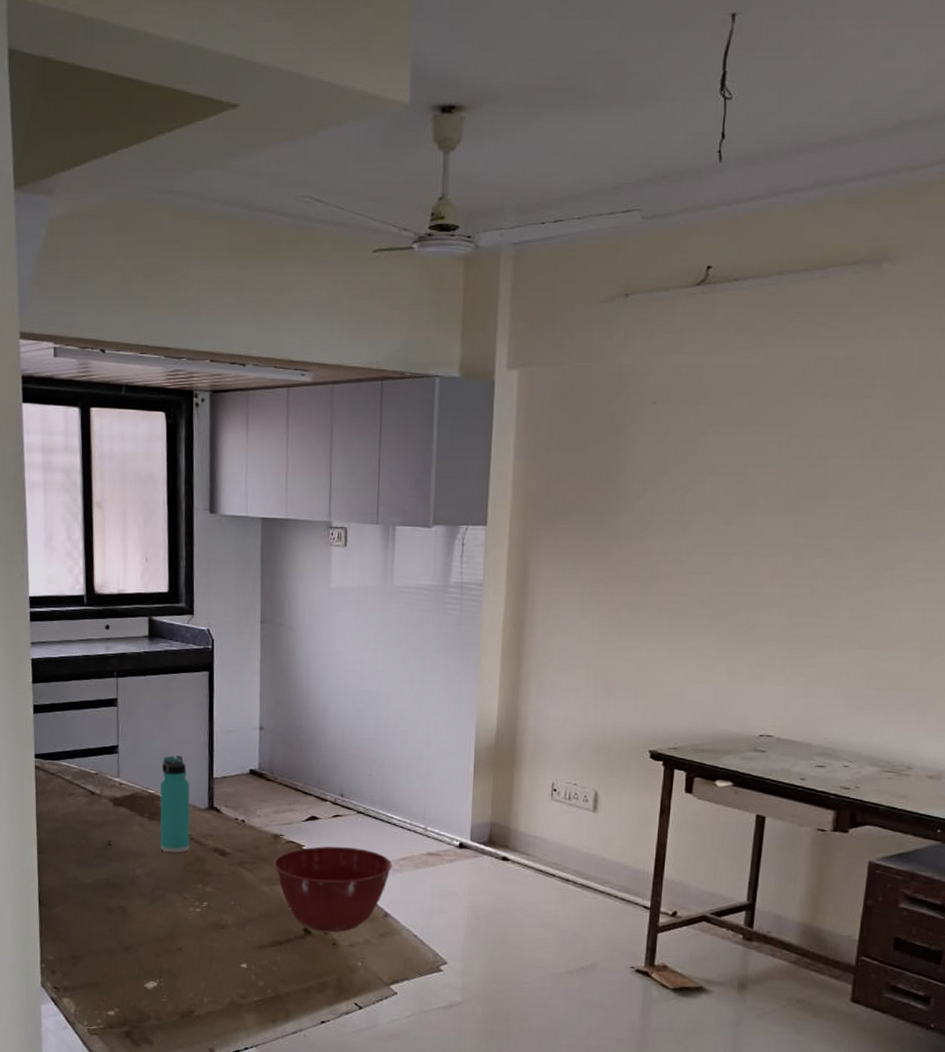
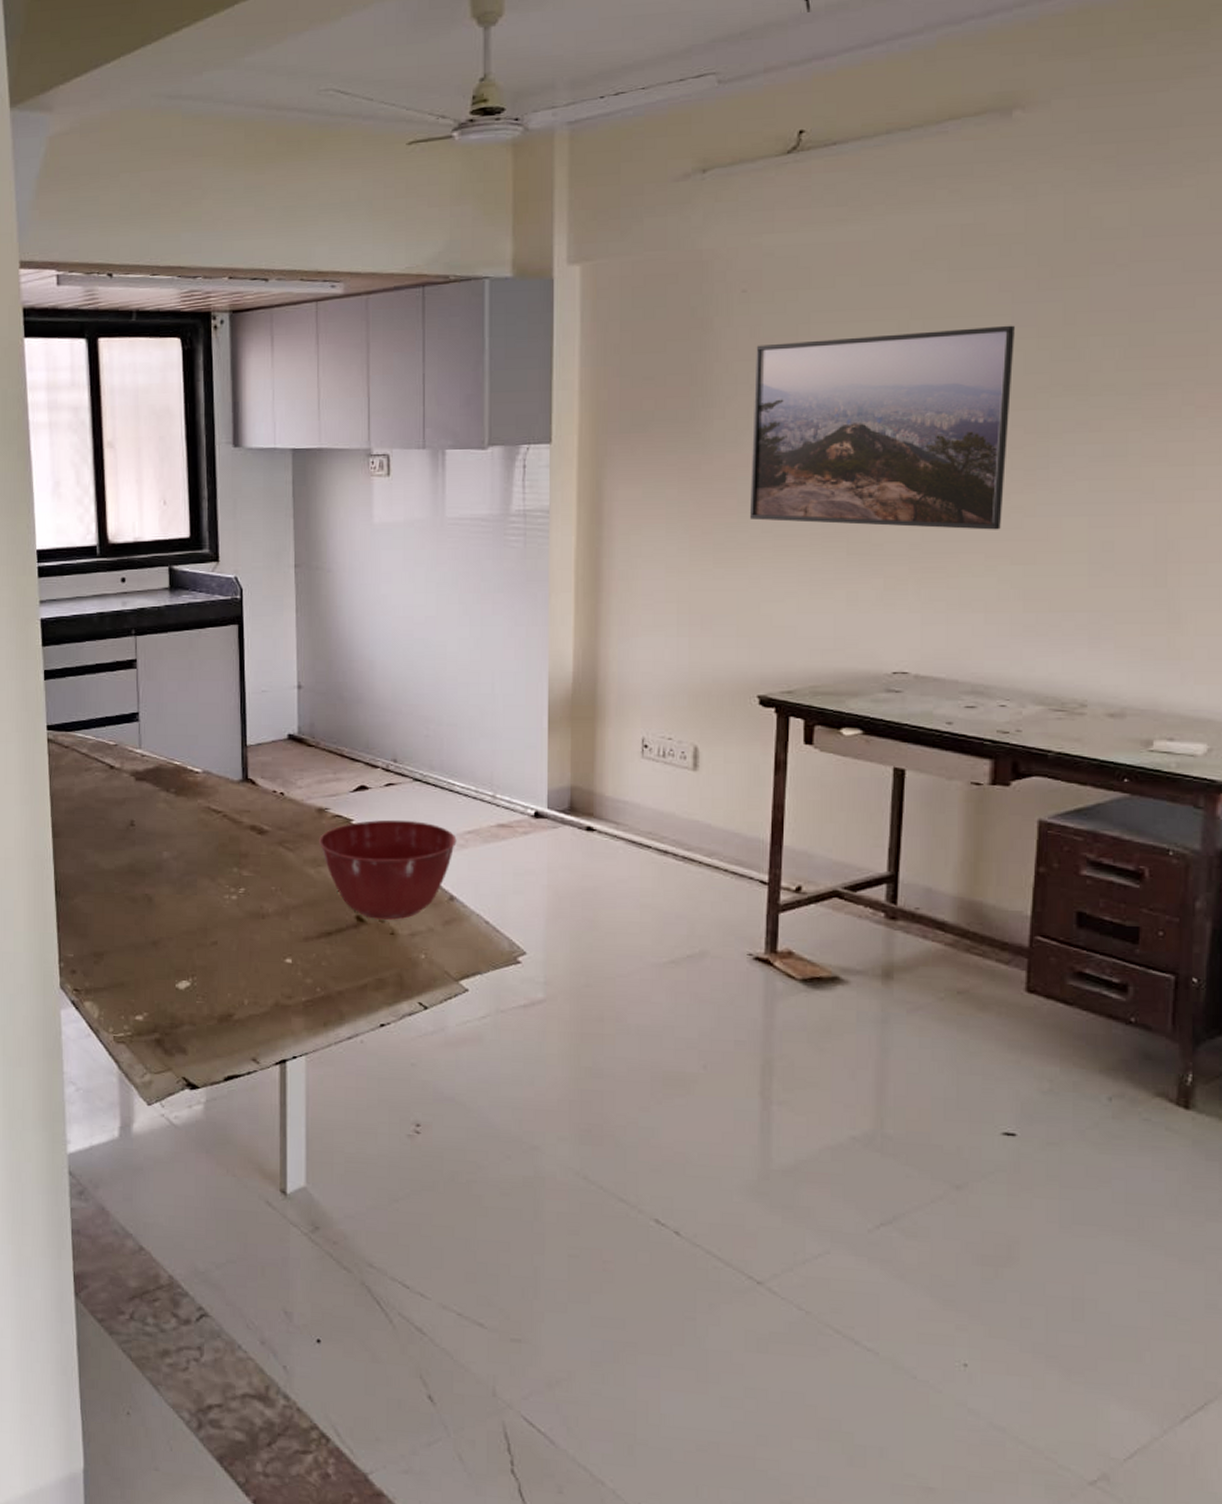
thermos bottle: present [160,755,191,853] -> none [187,721,223,833]
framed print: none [649,446,874,619] -> present [749,325,1015,530]

